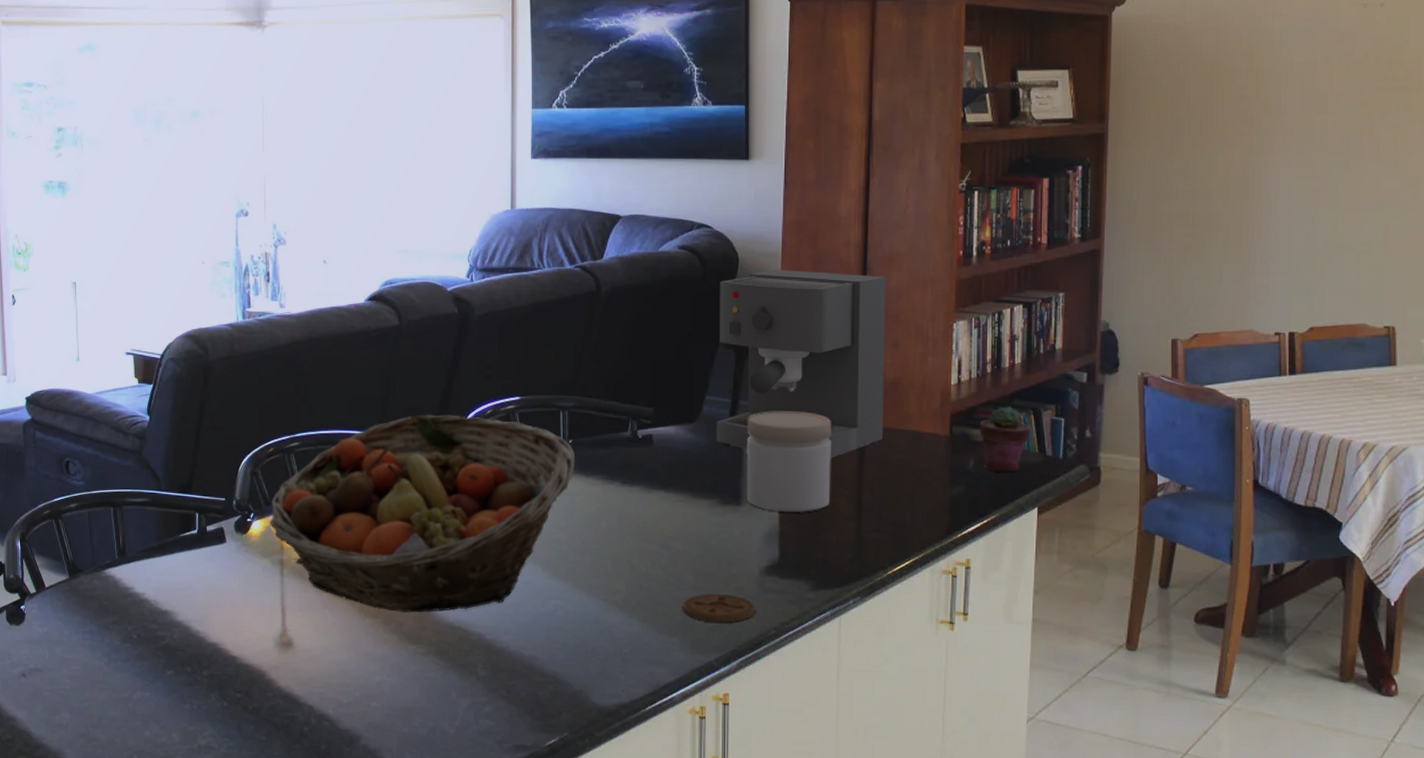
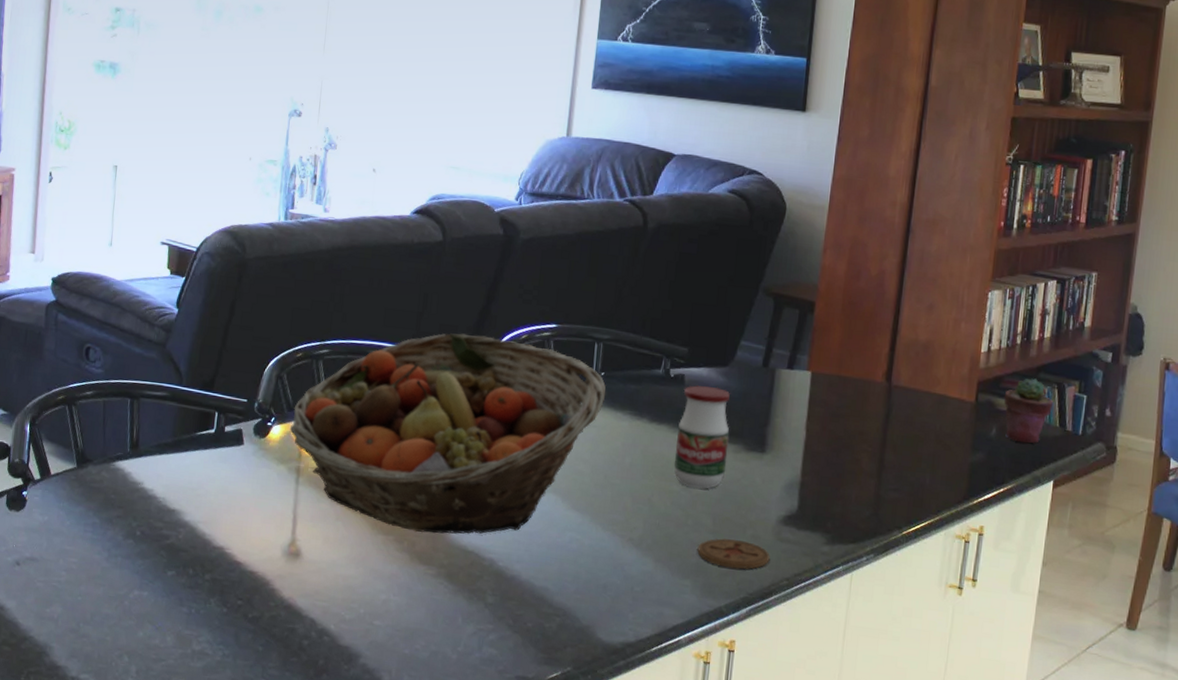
jar: none [650,444,703,546] -> present [674,385,730,489]
coffee maker: present [716,269,886,458] -> none [747,222,928,414]
jar: present [746,411,831,513] -> none [772,362,861,466]

